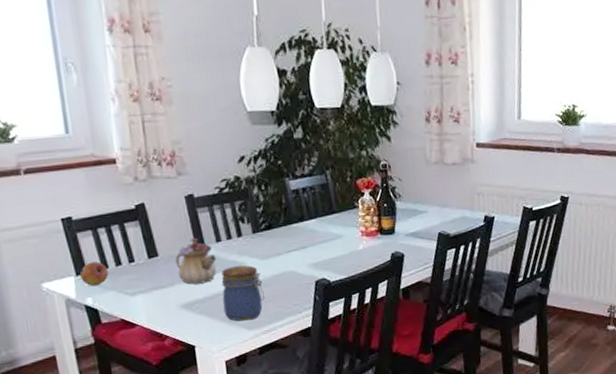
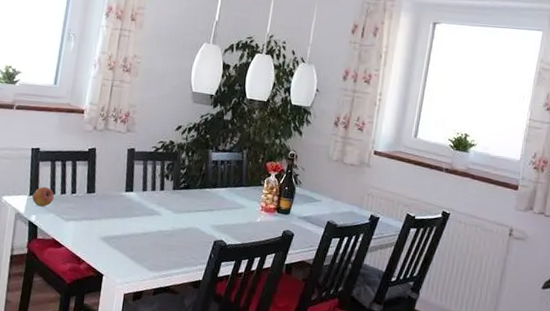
teapot: present [175,237,217,285] -> none [106,183,140,223]
jar: present [221,265,265,322] -> none [134,213,172,263]

